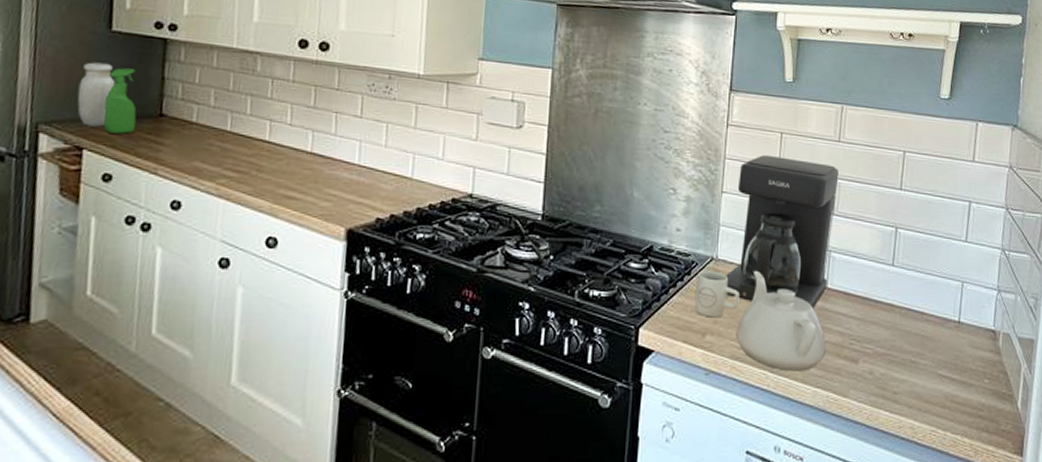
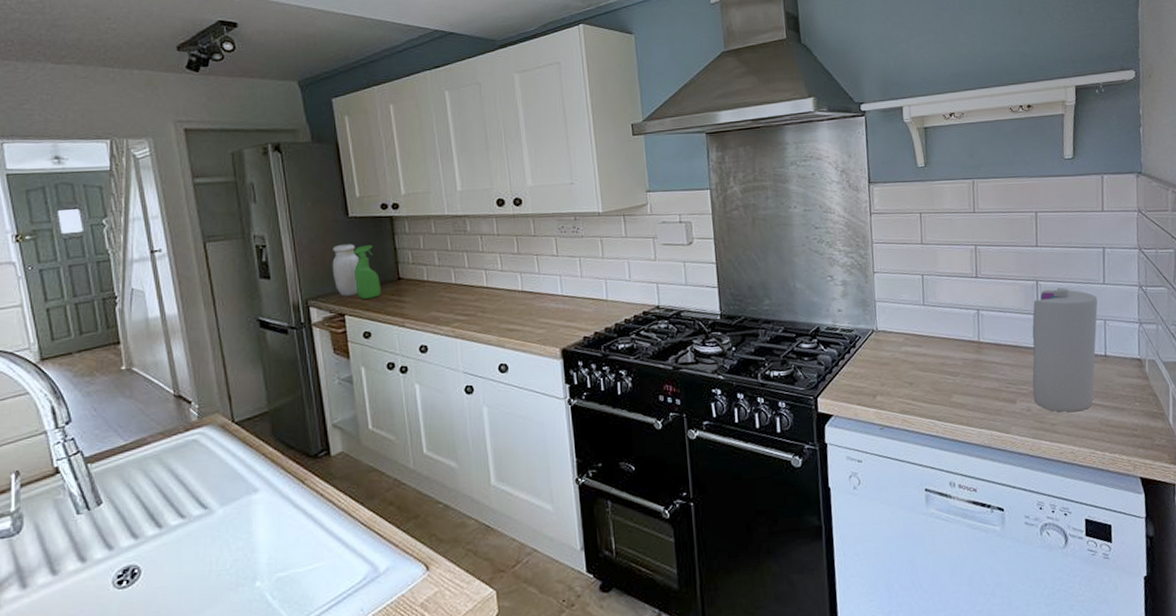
mug: present [694,270,740,318] -> none [861,341,902,381]
coffee maker: present [726,155,839,308] -> none [887,234,980,363]
teapot: present [736,270,826,371] -> none [902,335,986,418]
paper towel holder: none [877,238,958,382] -> present [1032,287,1098,412]

